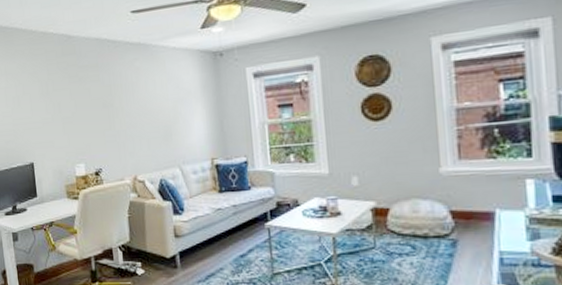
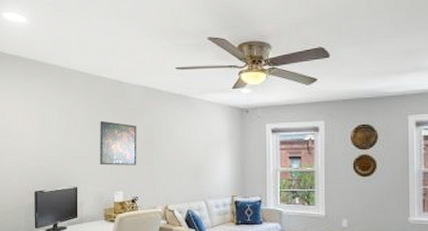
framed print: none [51,83,97,136] -> present [100,120,137,166]

